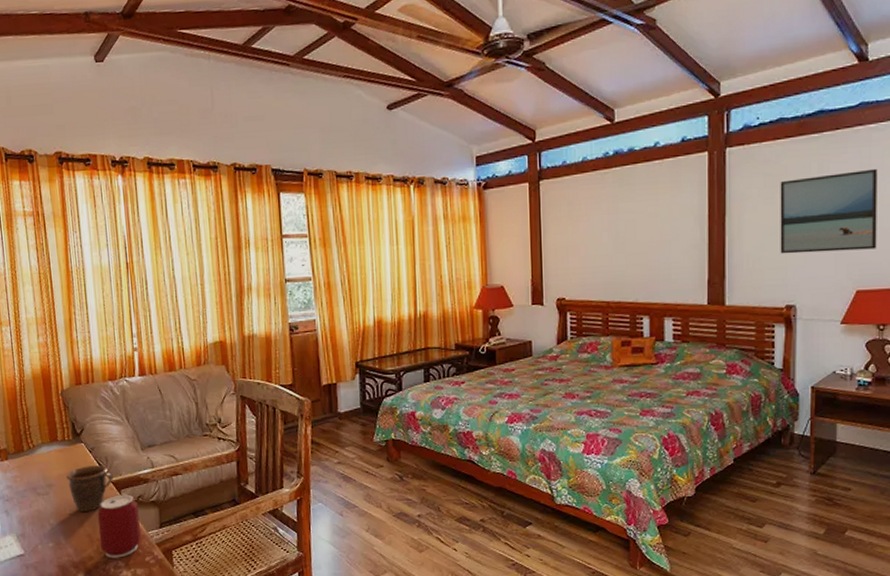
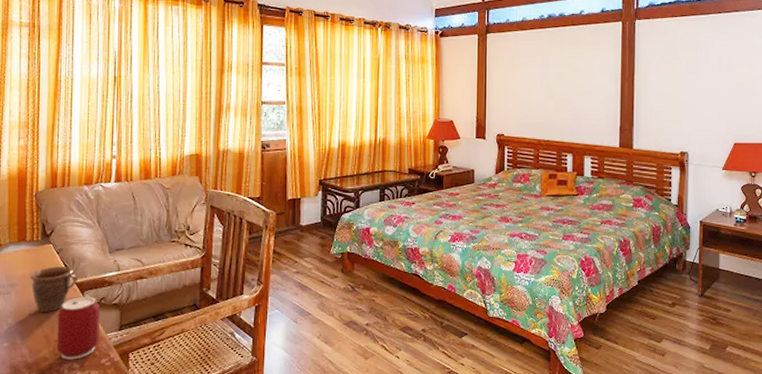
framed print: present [780,168,878,254] -> none [676,46,749,110]

